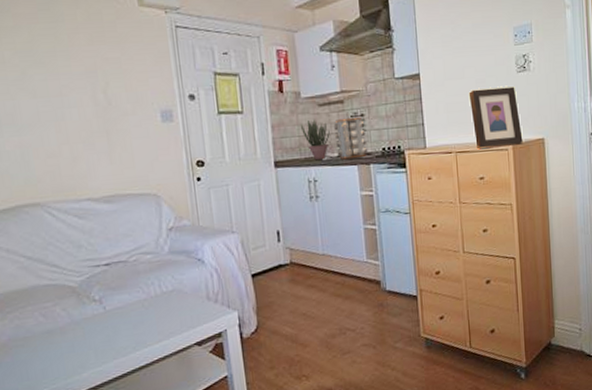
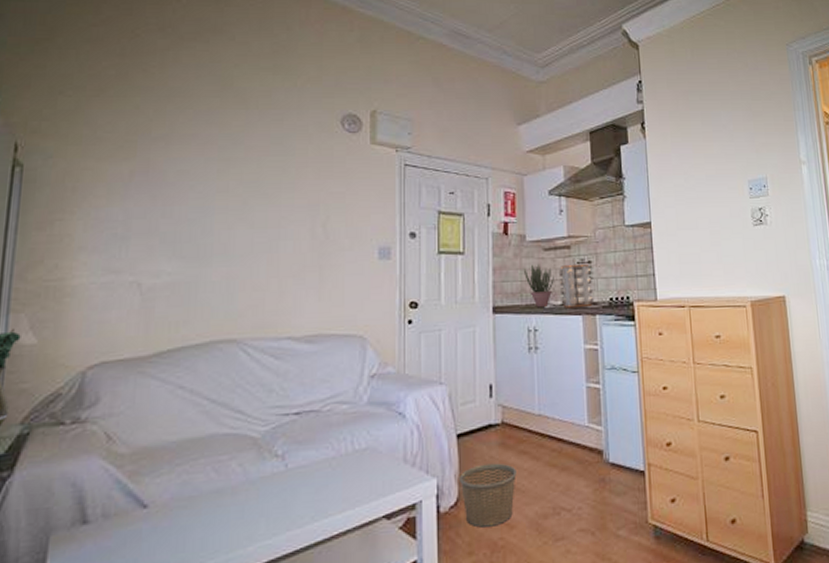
basket: none [257,296,307,348] -> present [459,463,517,528]
picture frame: present [468,86,523,148] -> none [702,240,762,304]

